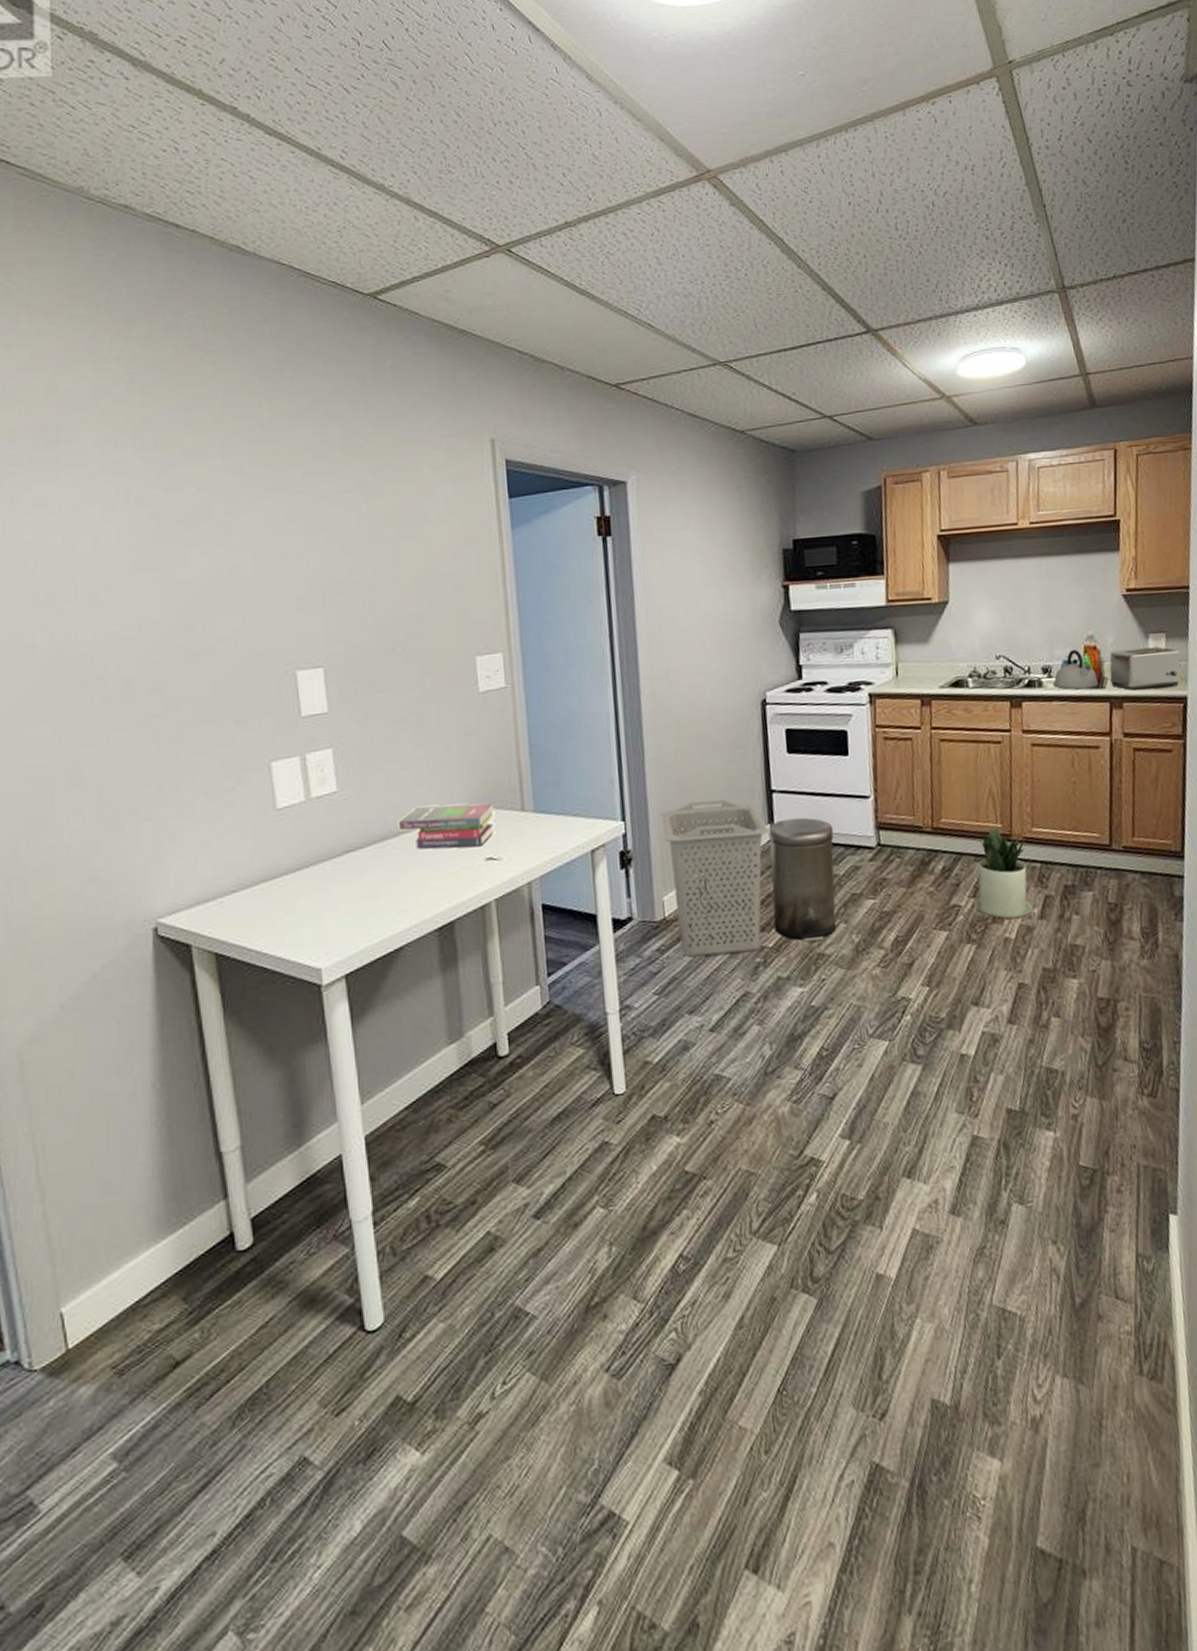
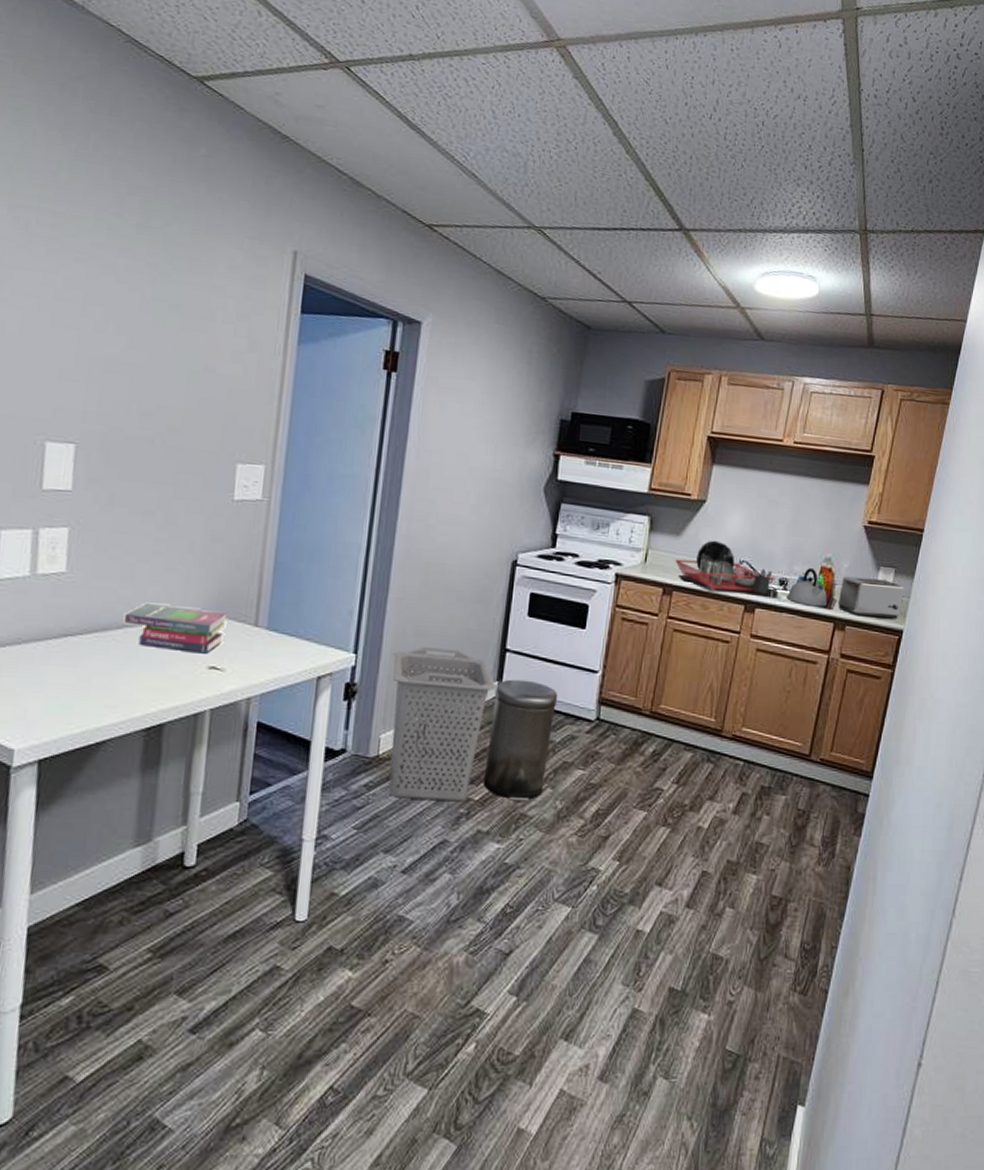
dish rack: none [928,640,1038,694] -> present [675,540,776,595]
planter: present [973,825,1033,920] -> none [675,719,735,810]

